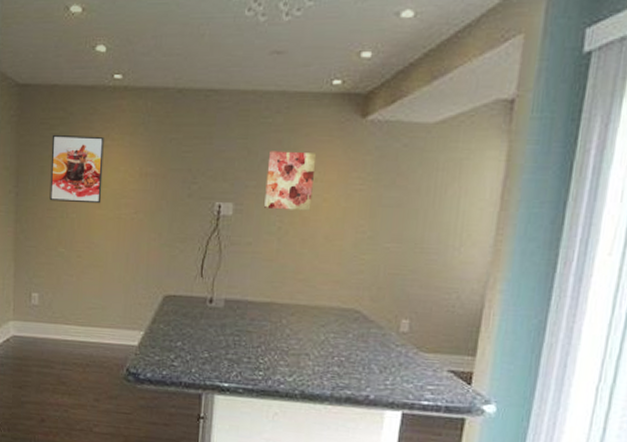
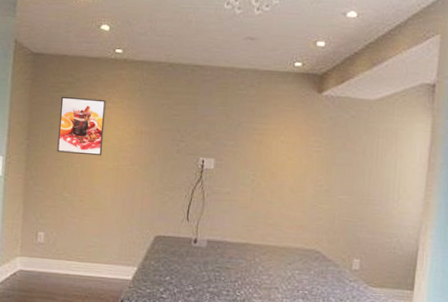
wall art: present [264,151,317,211] -> none [240,117,283,167]

